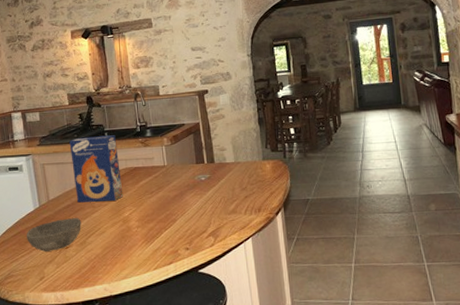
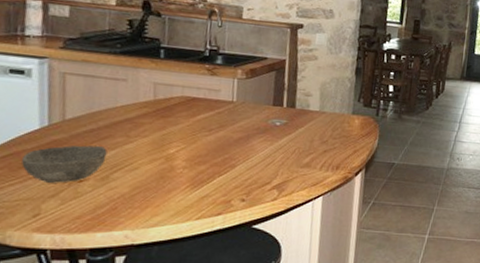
cereal box: present [69,135,123,203] -> none [105,49,175,133]

